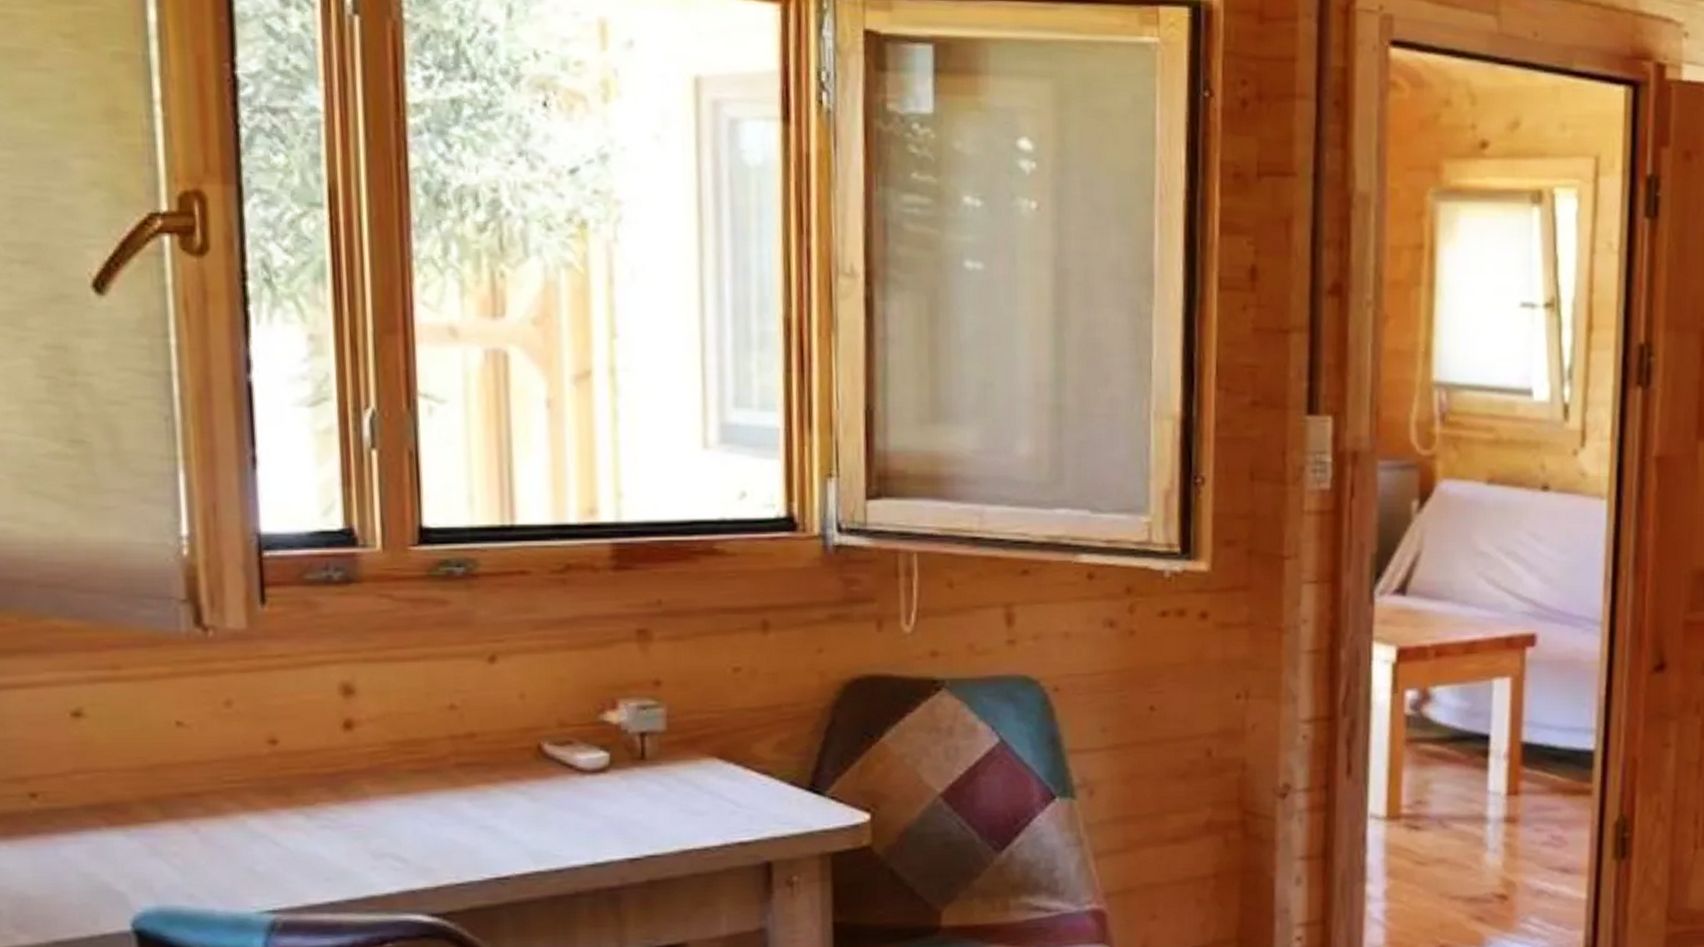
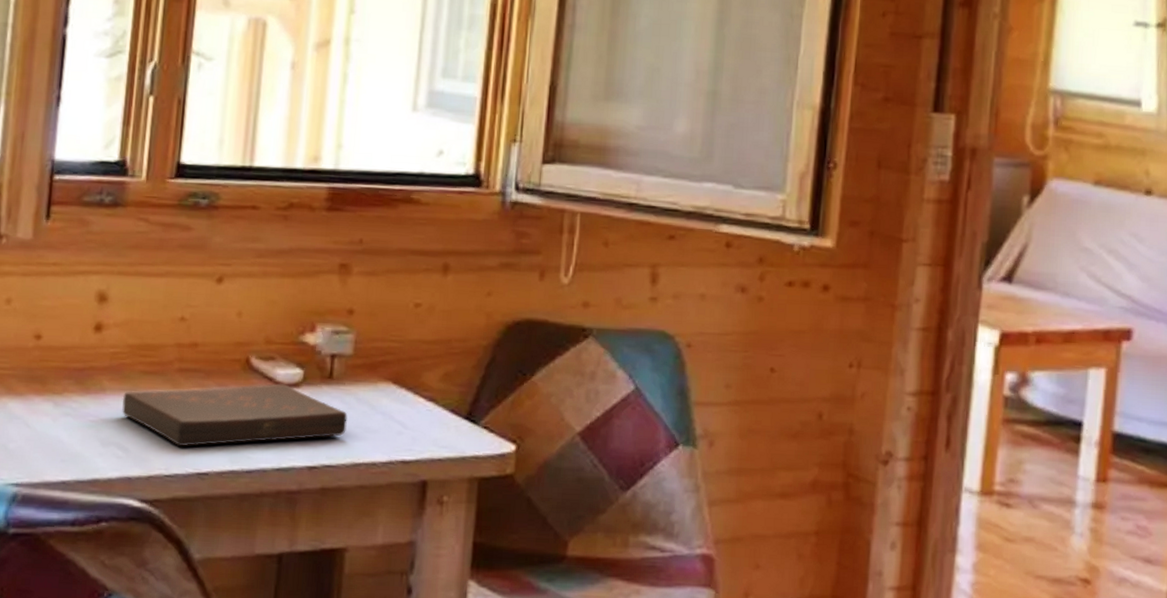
book: none [390,769,669,851] -> present [122,383,348,447]

